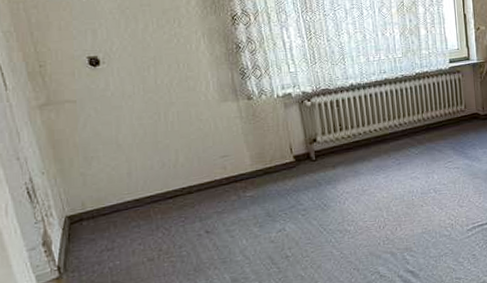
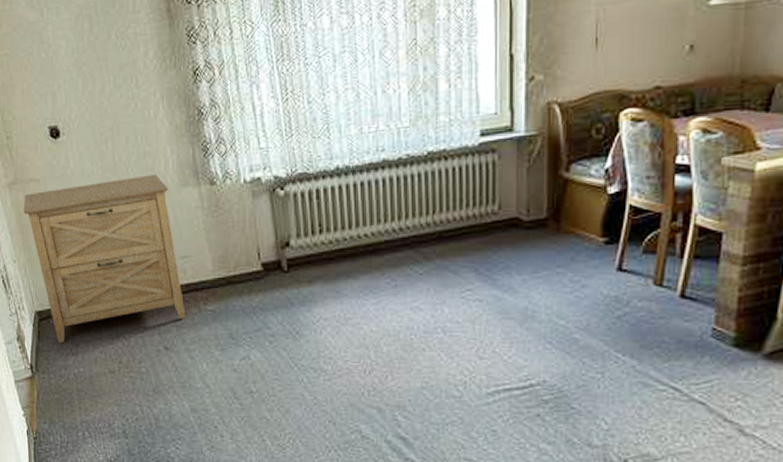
cabinet: none [56,93,226,242] -> present [23,174,186,344]

